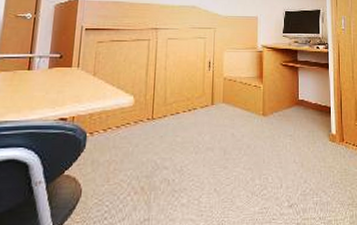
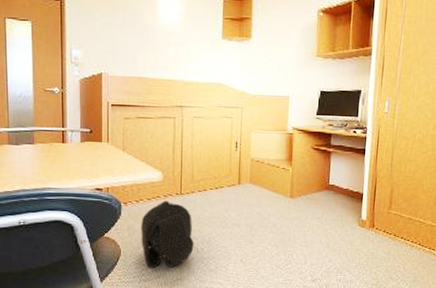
backpack: none [105,127,165,210] -> present [141,200,194,269]

